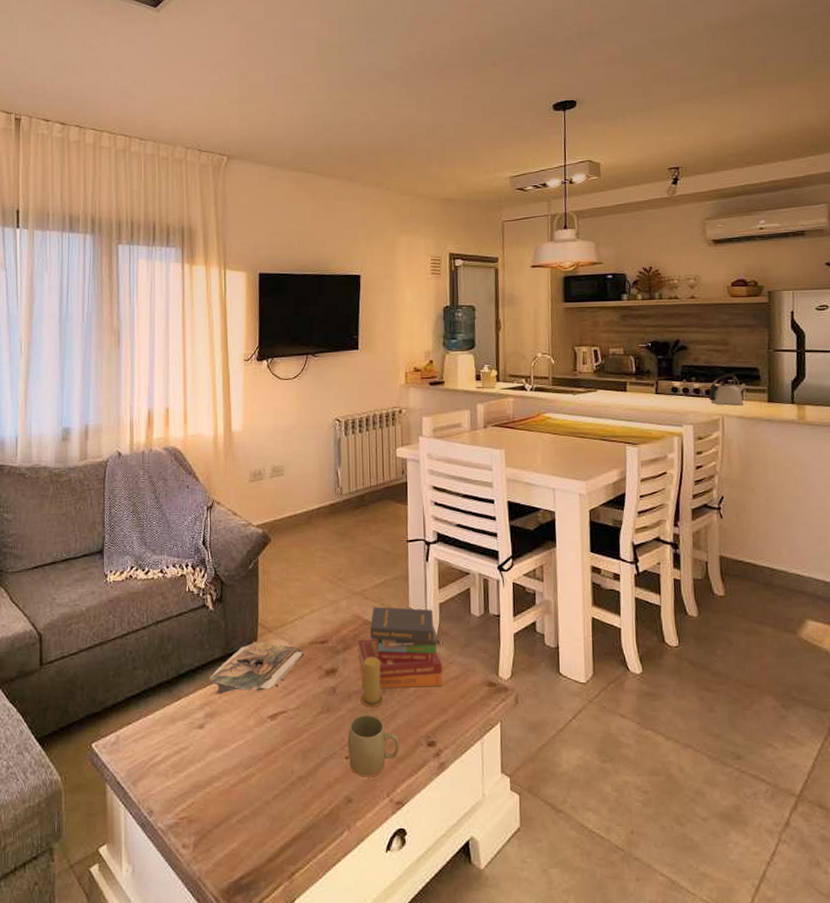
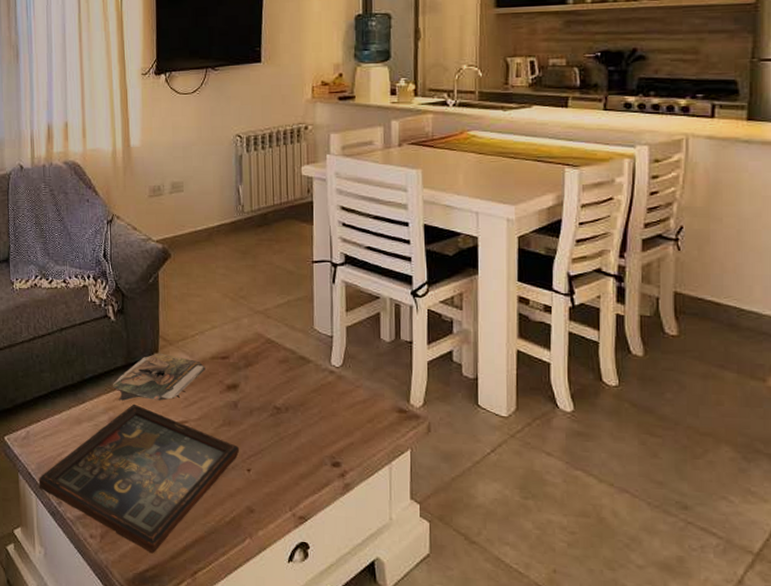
decorative tray: none [128,697,338,858] -> present [38,404,240,554]
mug: present [347,715,400,777] -> none [249,430,303,491]
books: present [357,606,443,688] -> none [259,326,350,410]
candle: present [360,657,384,707] -> none [263,375,287,424]
kettle: present [709,374,747,406] -> none [671,87,720,124]

